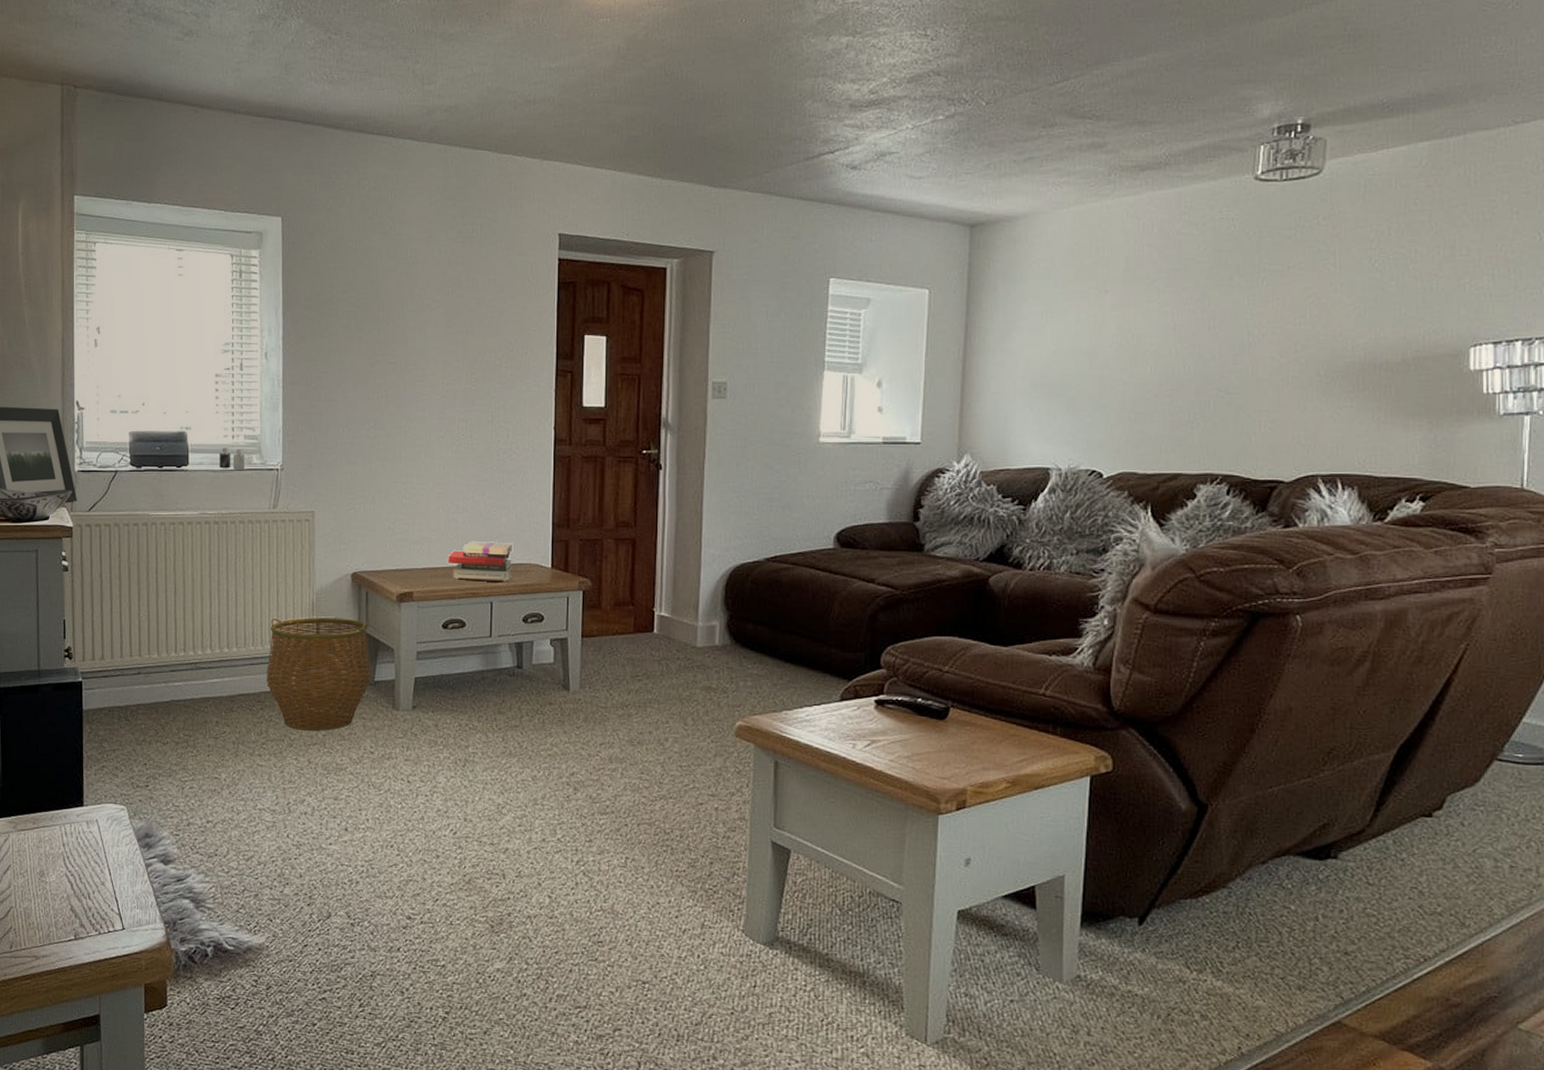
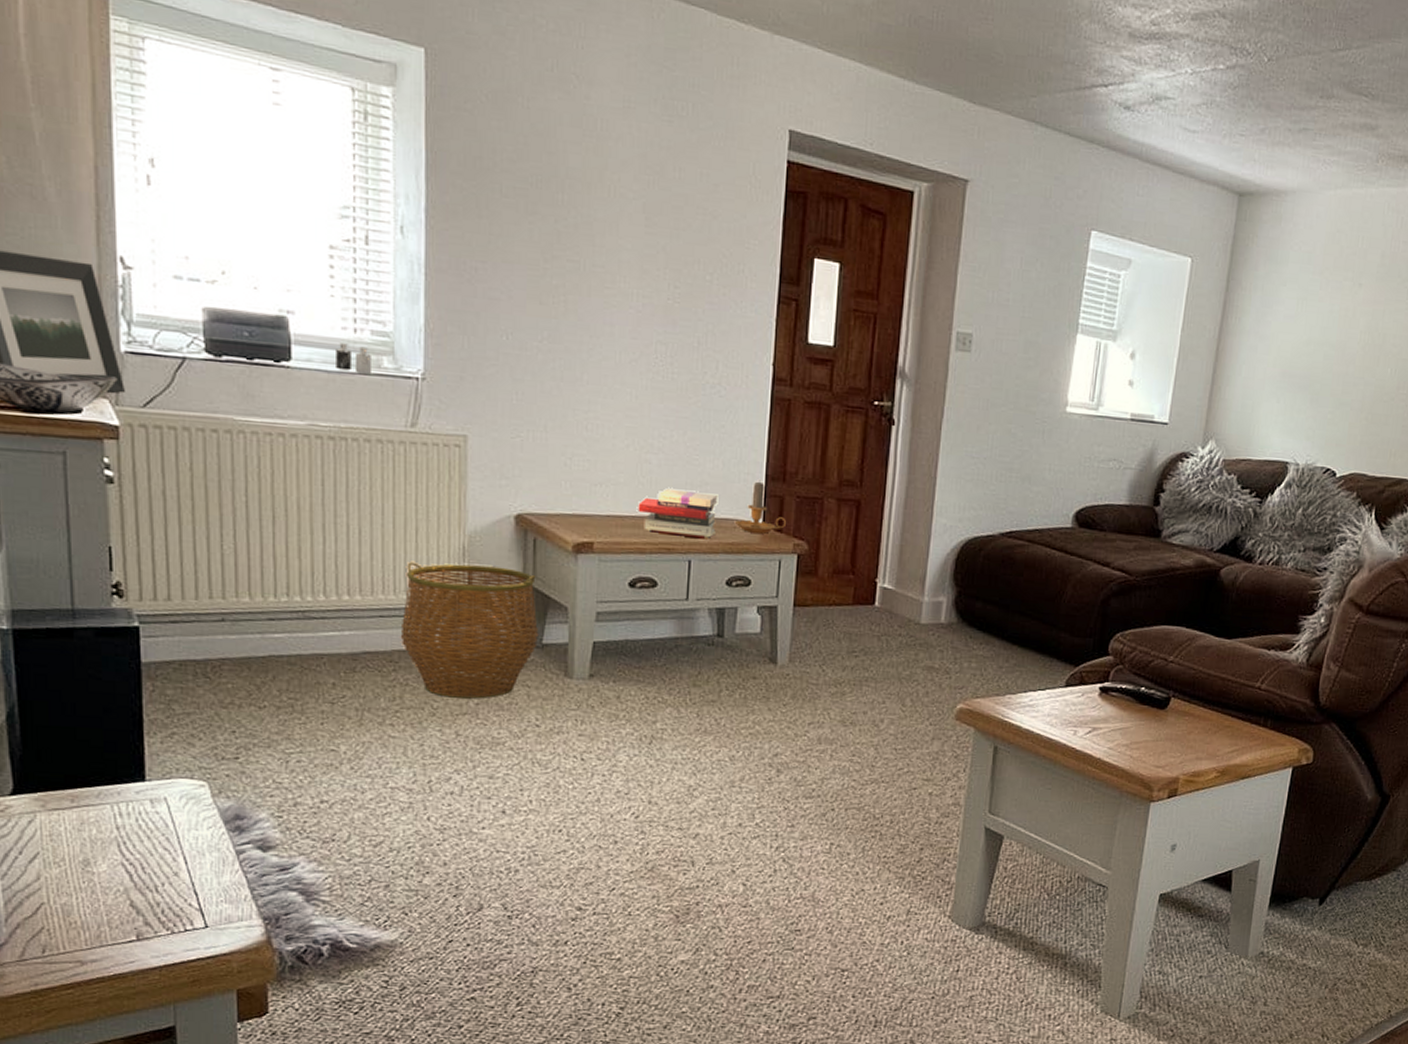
candle: none [527,528,572,574] -> present [734,480,787,534]

